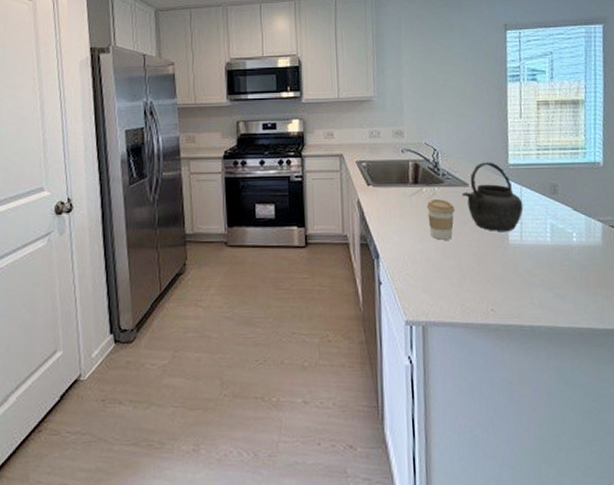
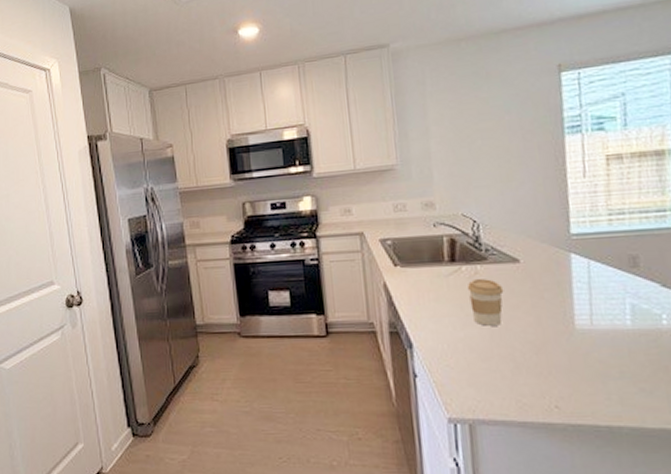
kettle: present [461,162,524,231] -> none [510,232,593,315]

